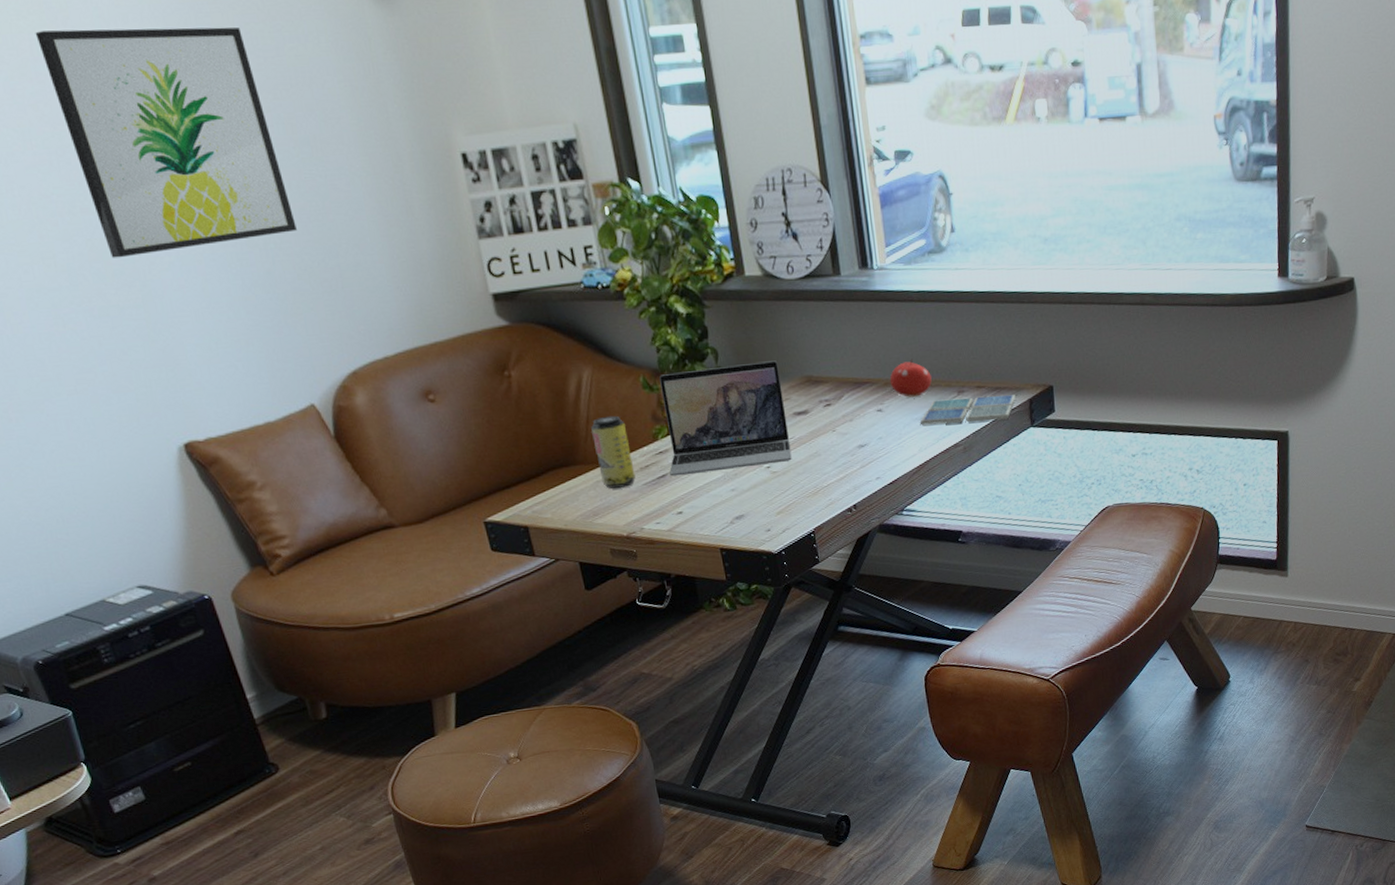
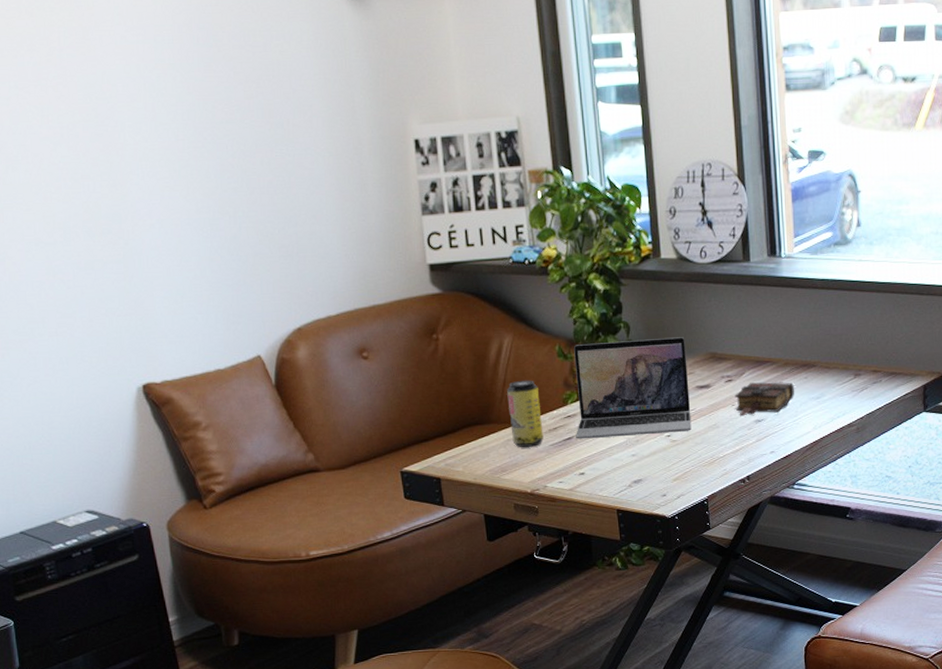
wall art: present [35,27,297,258] -> none [64,24,263,219]
book: none [835,404,897,442] -> present [735,382,794,416]
fruit: present [889,359,932,397] -> none [789,342,830,378]
drink coaster: present [920,395,1016,425] -> none [817,380,910,405]

